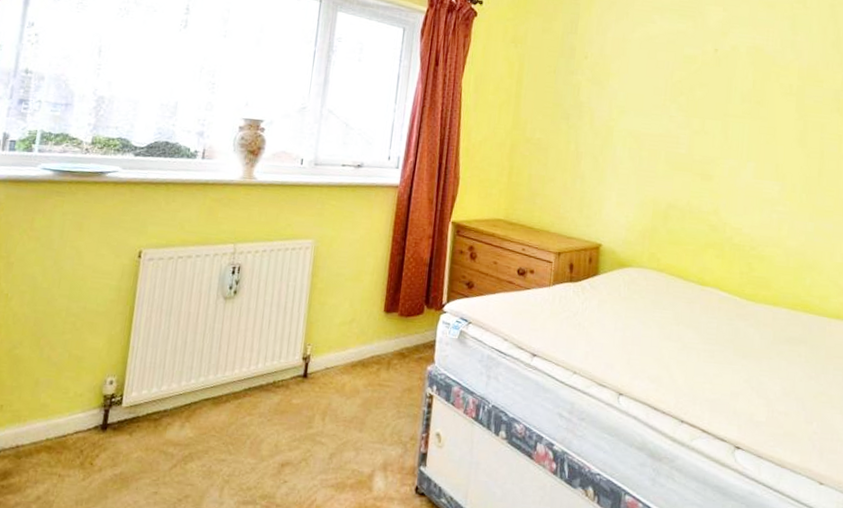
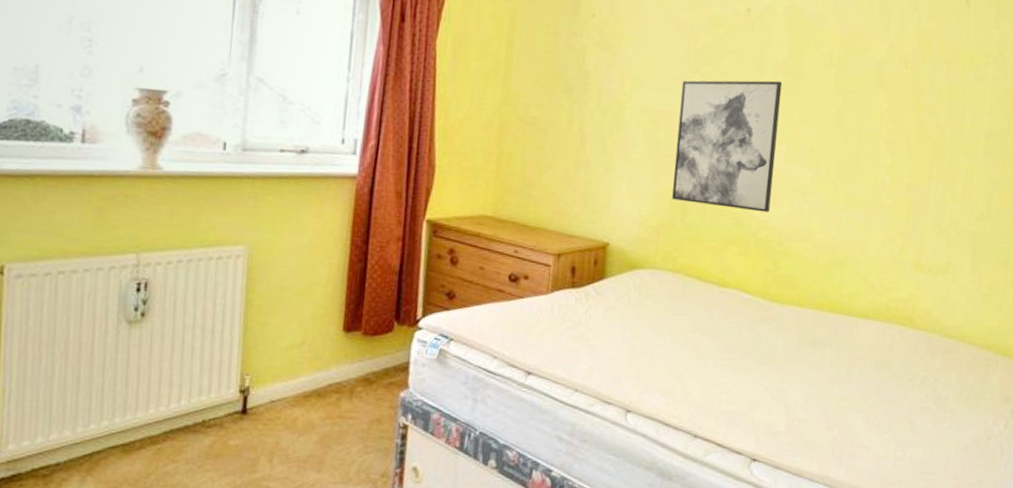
wall art: none [655,107,749,221] -> present [672,80,783,213]

